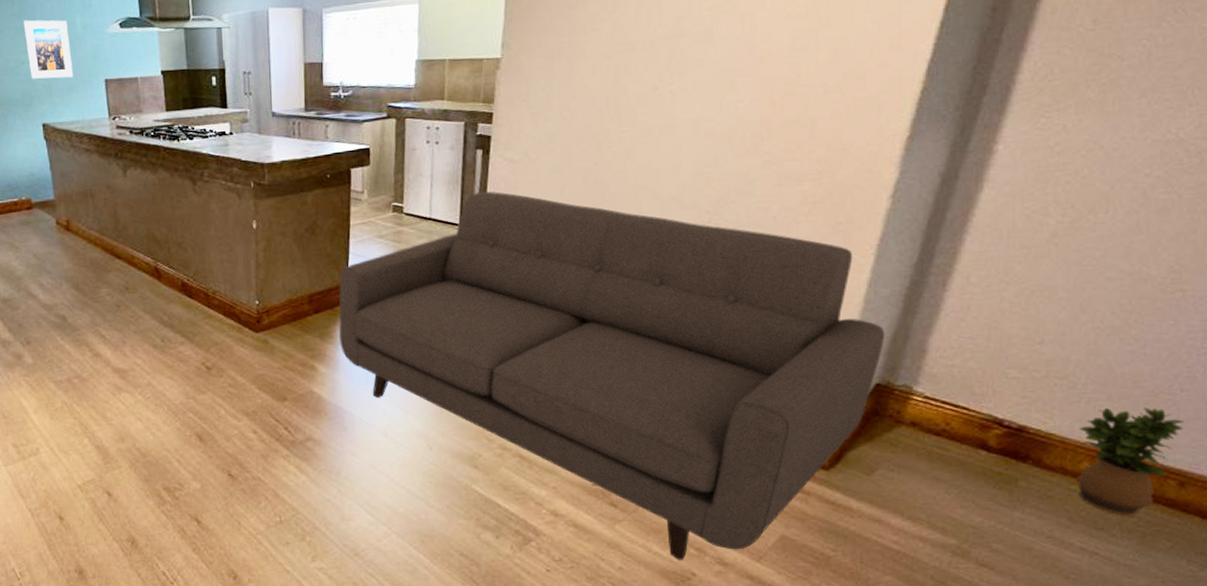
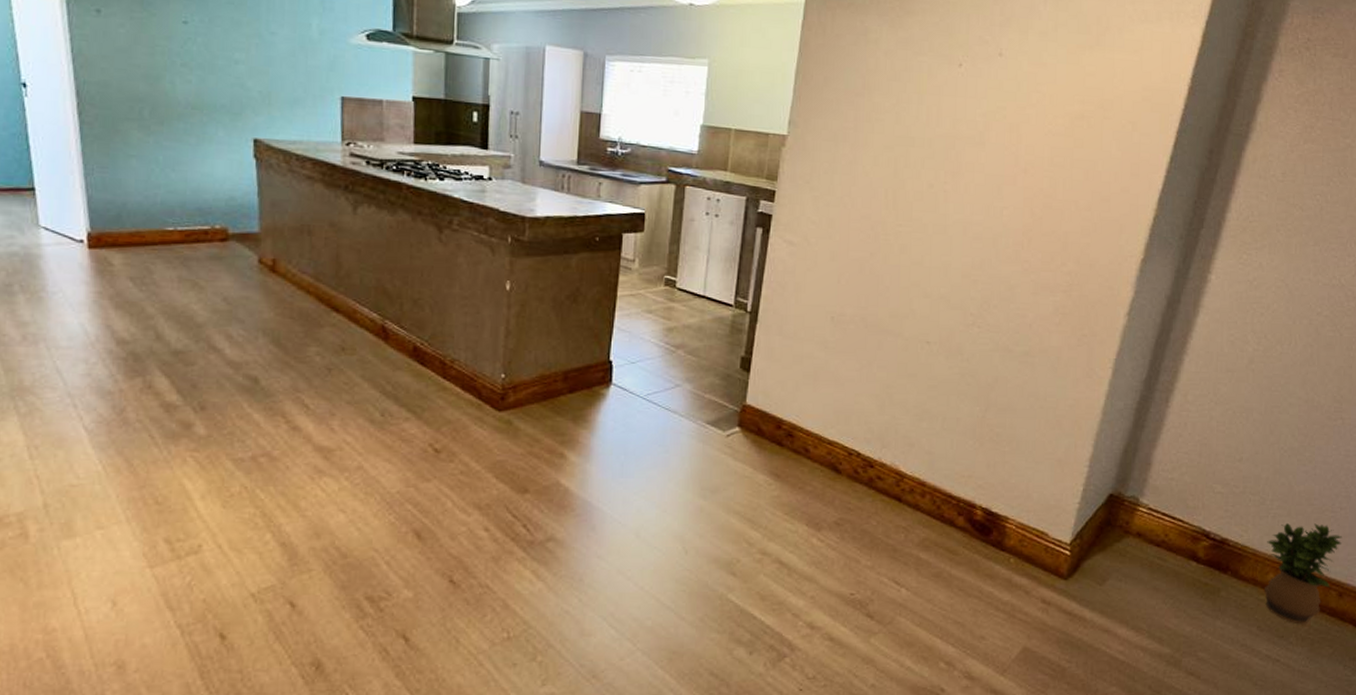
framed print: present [23,20,74,79] -> none [242,12,302,89]
sofa: present [339,191,886,560] -> none [595,272,1119,675]

